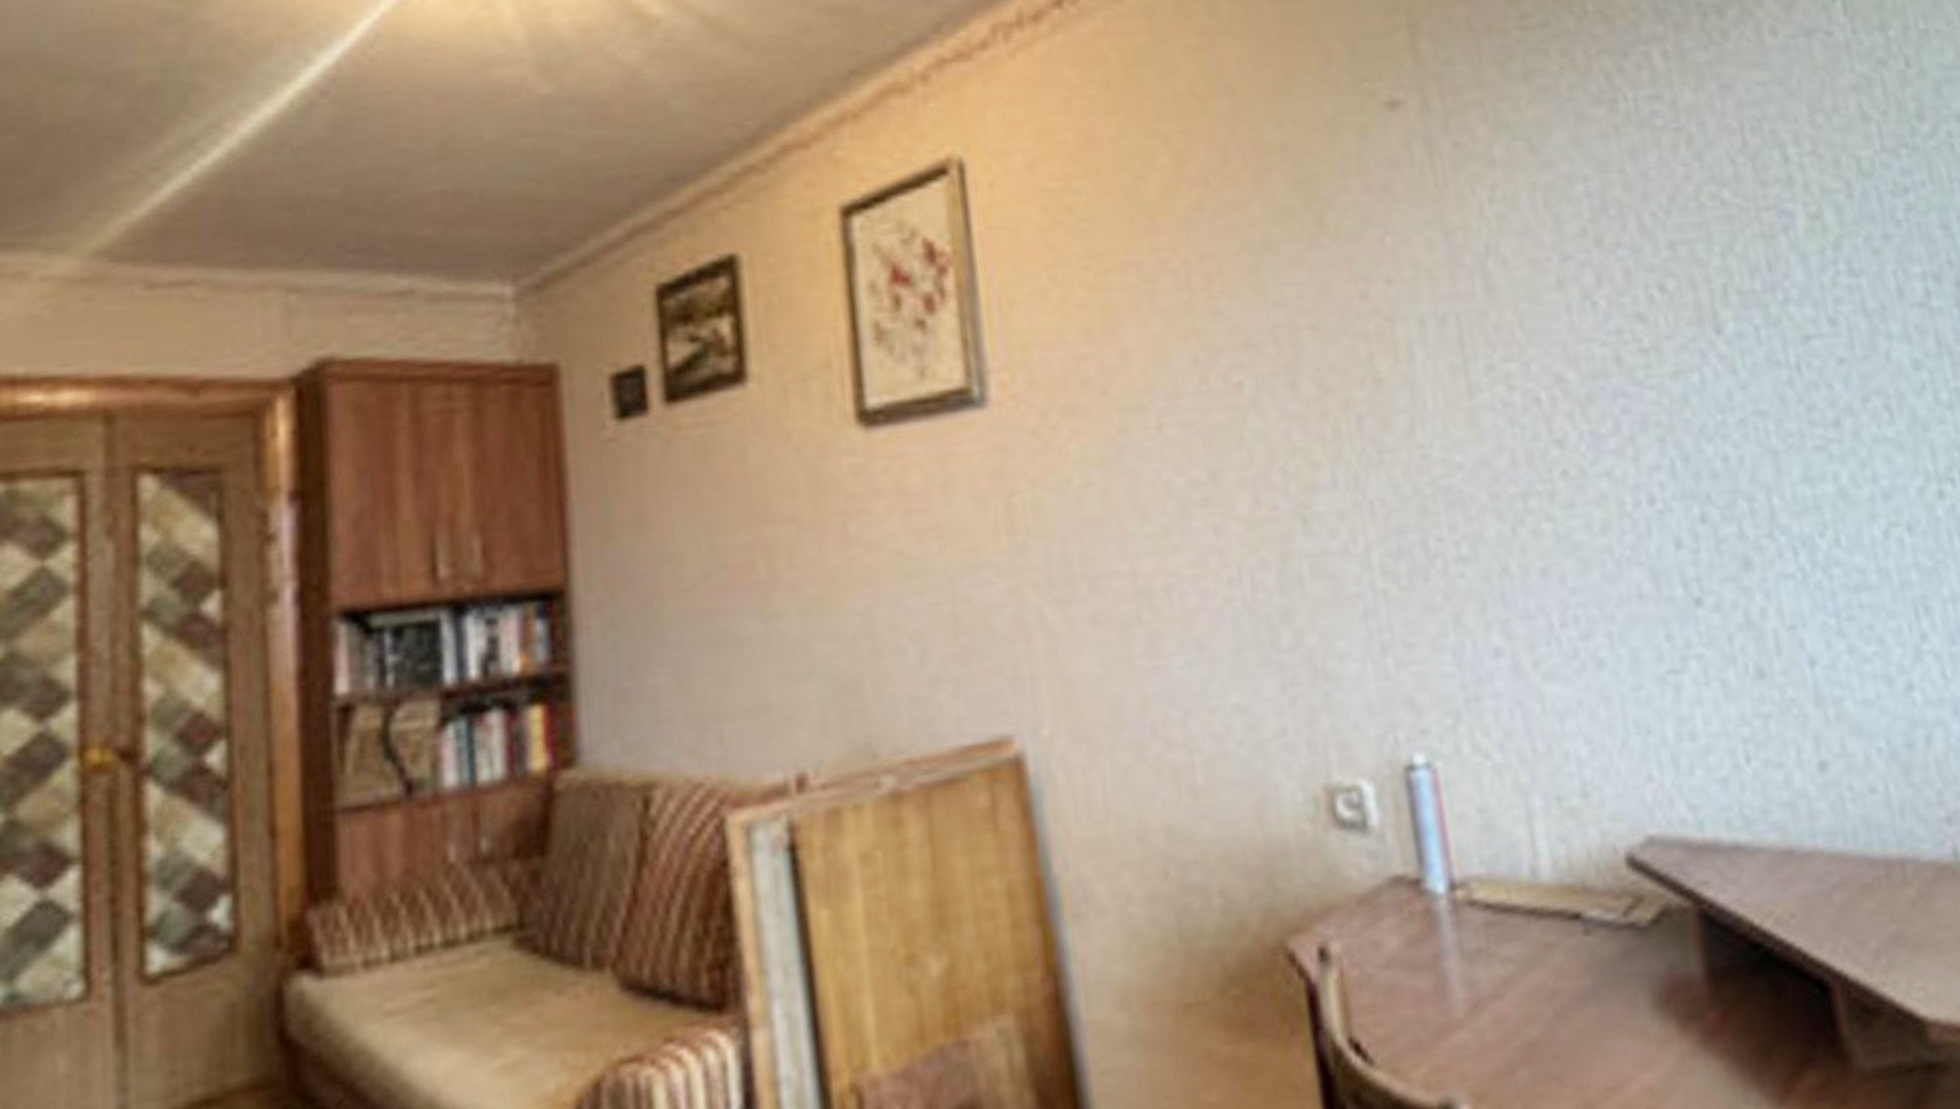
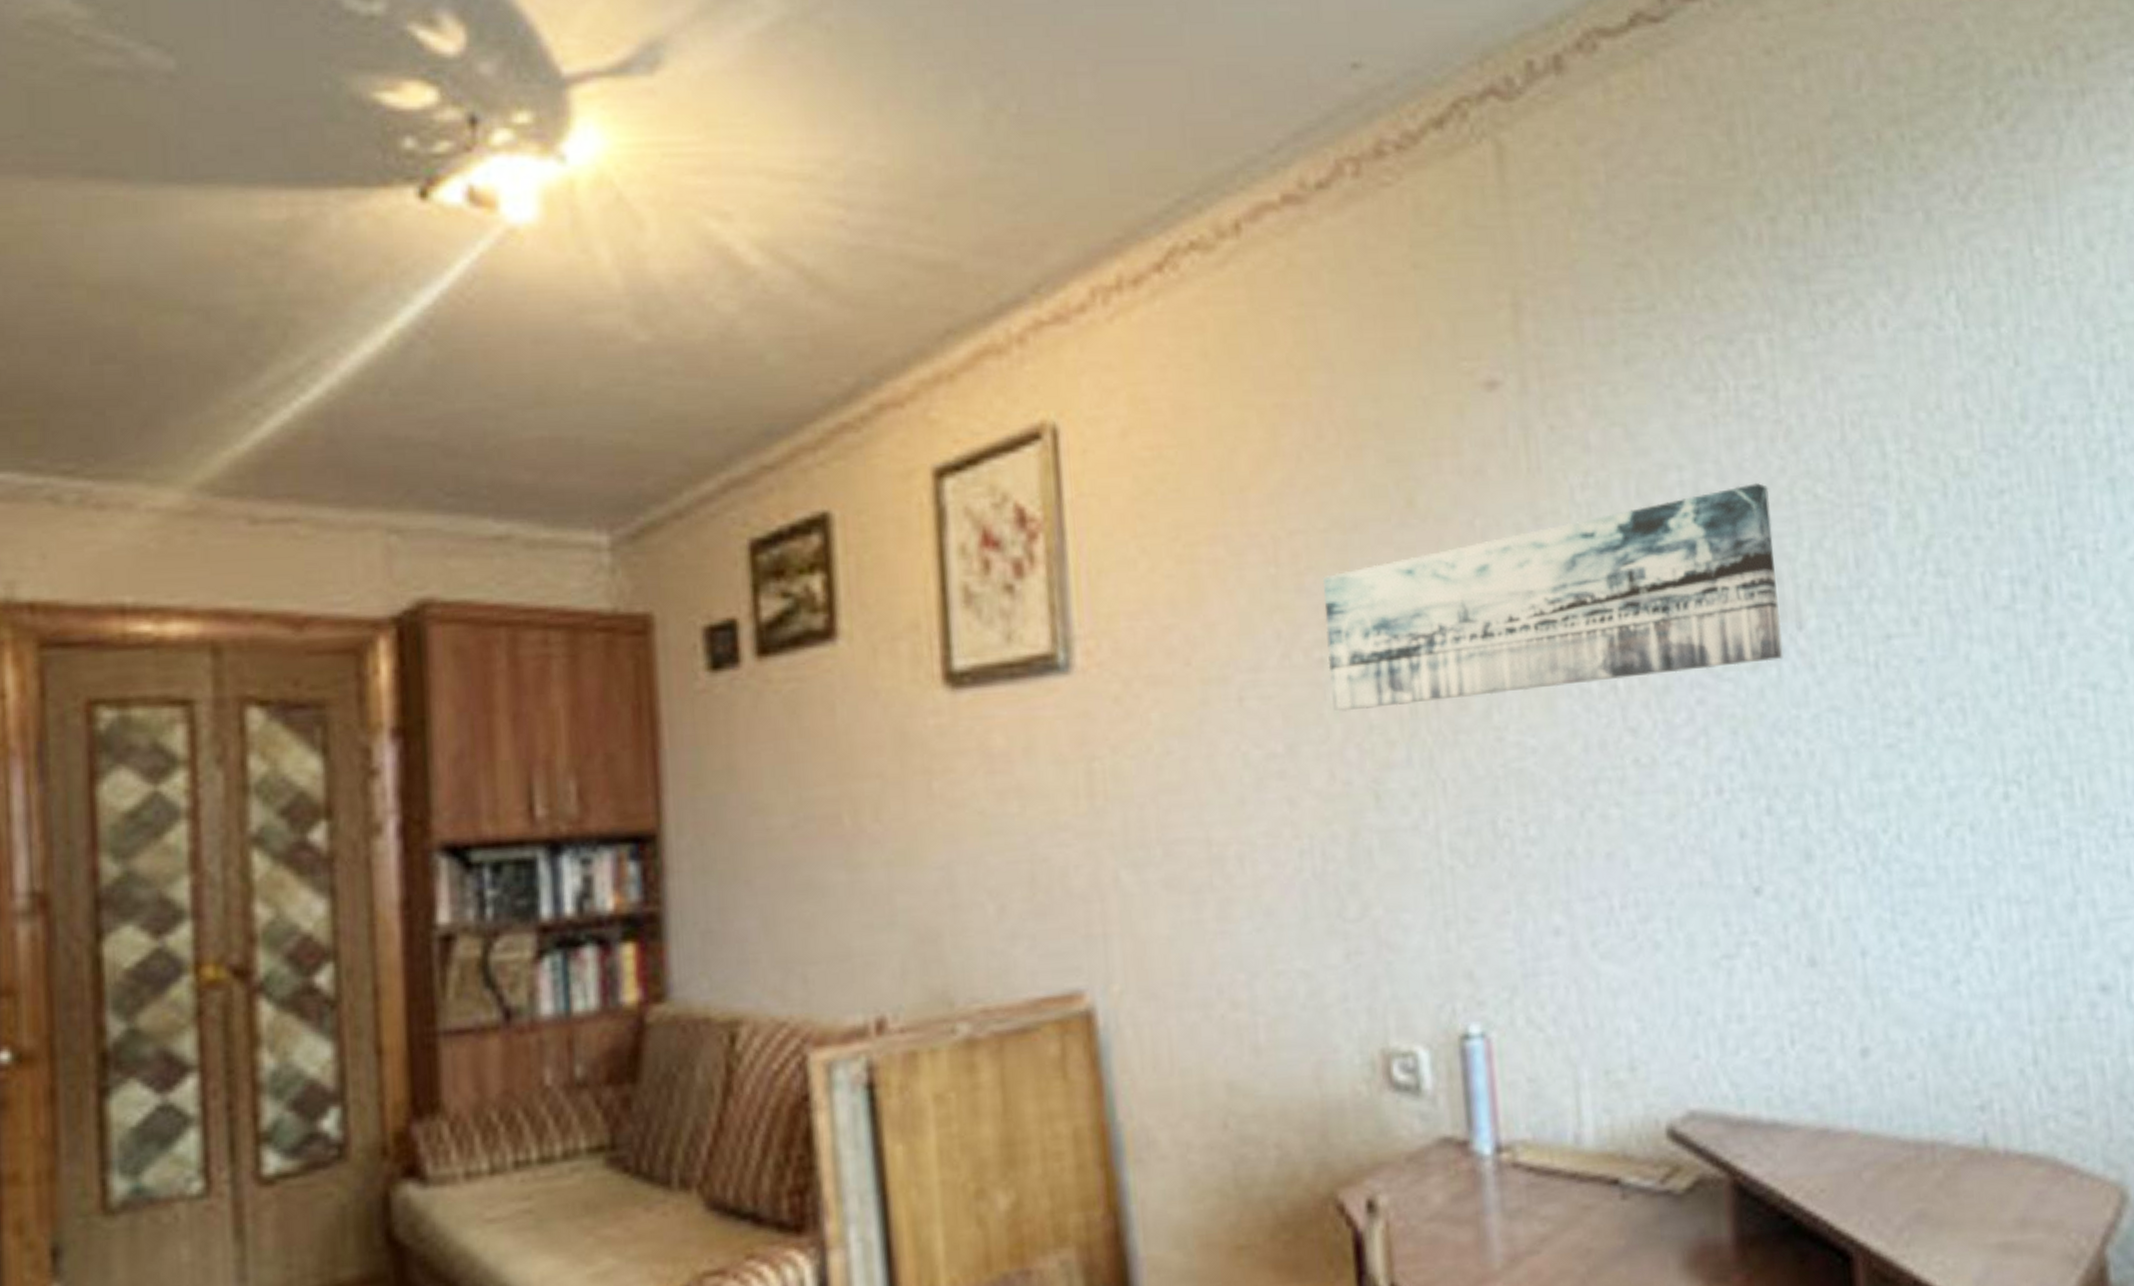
wall art: none [1237,191,1704,435] -> present [1323,483,1783,712]

